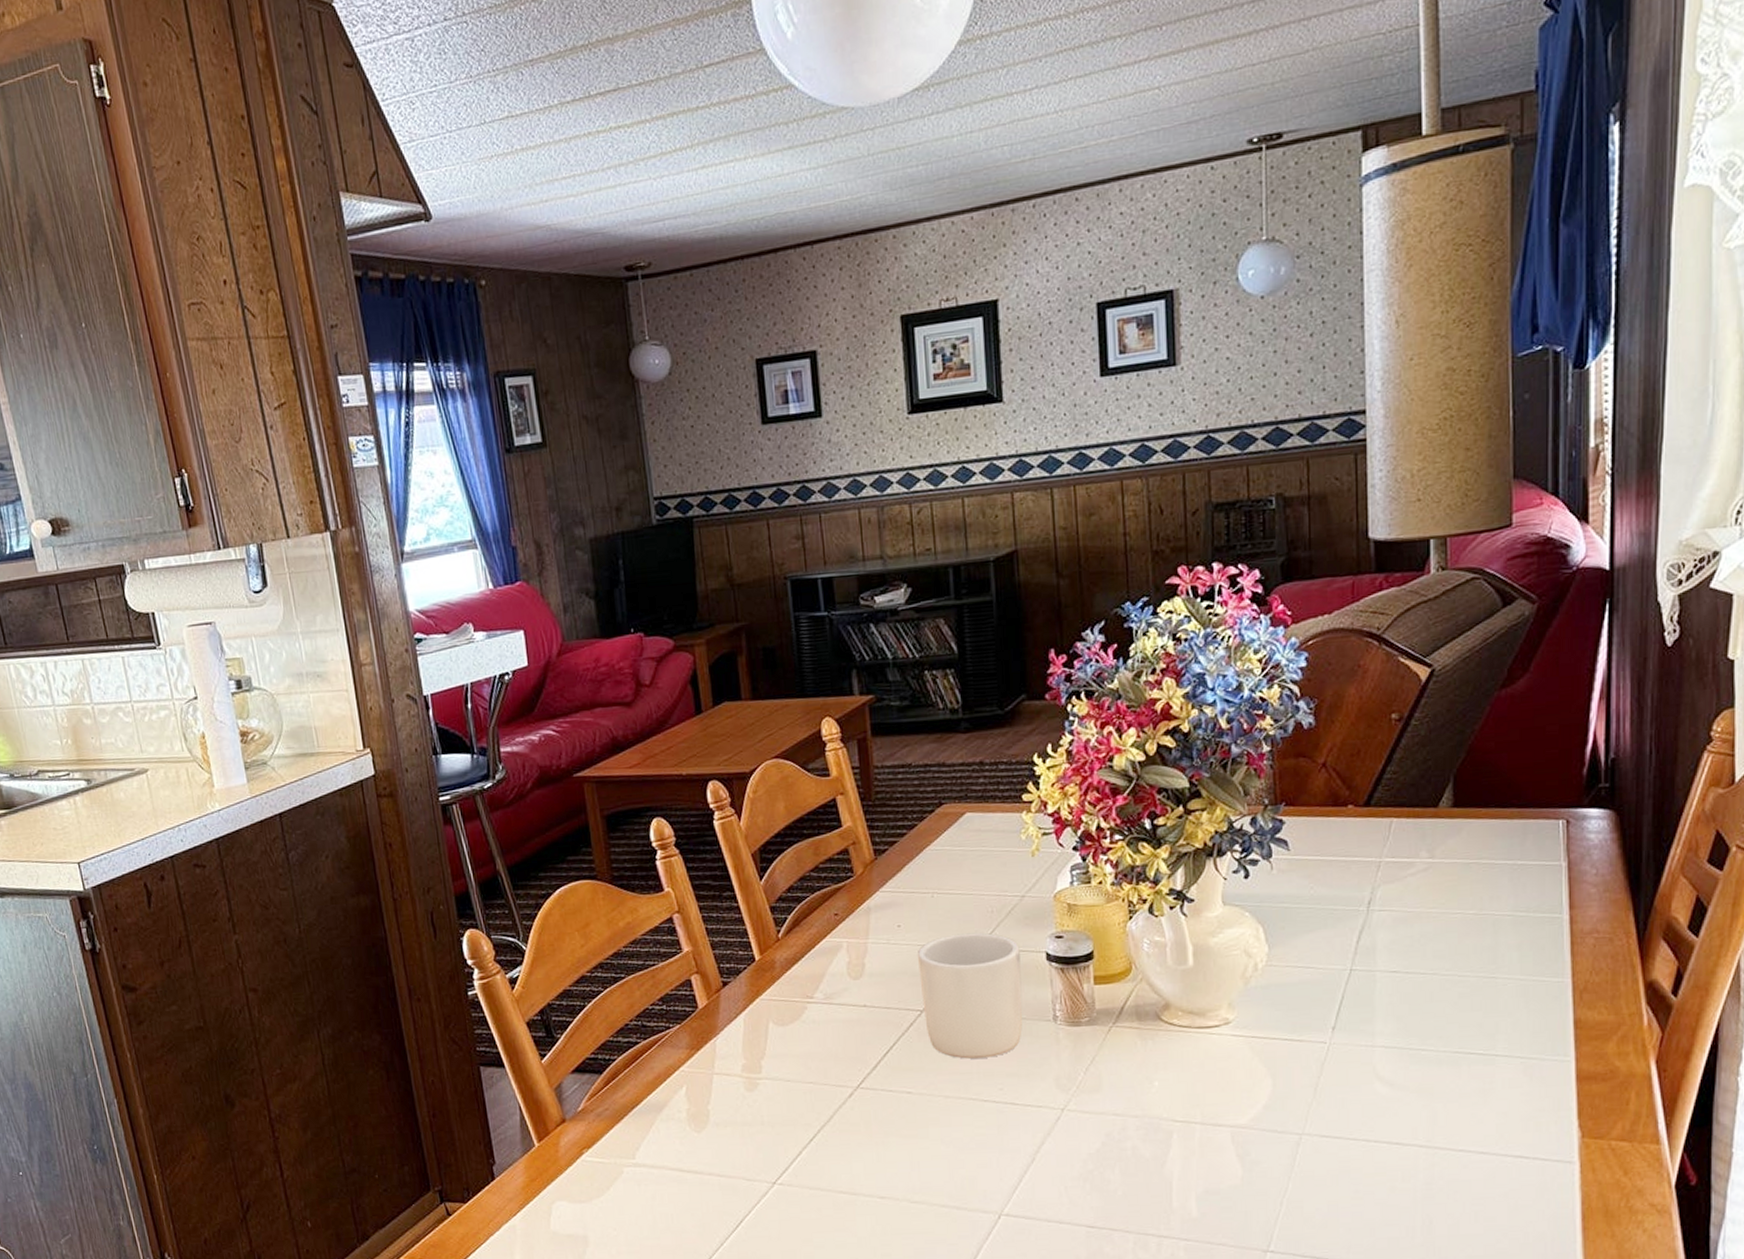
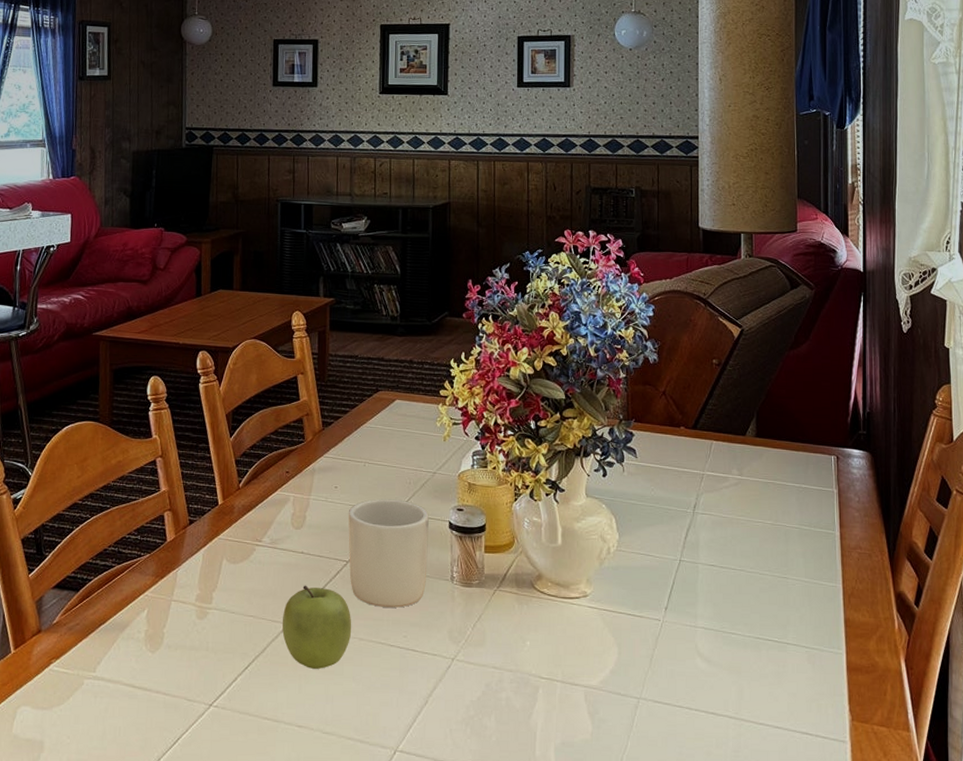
fruit: none [848,1042,935,1134] -> present [282,585,352,669]

